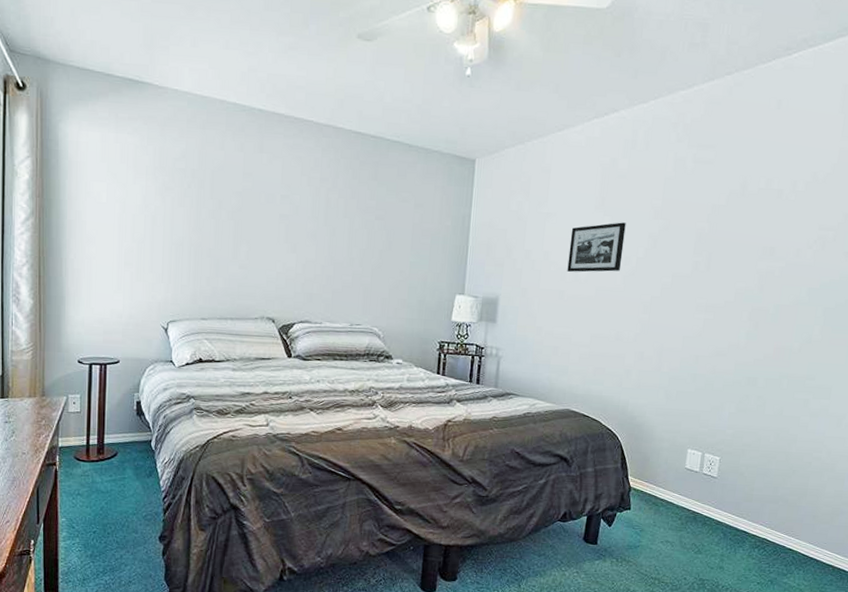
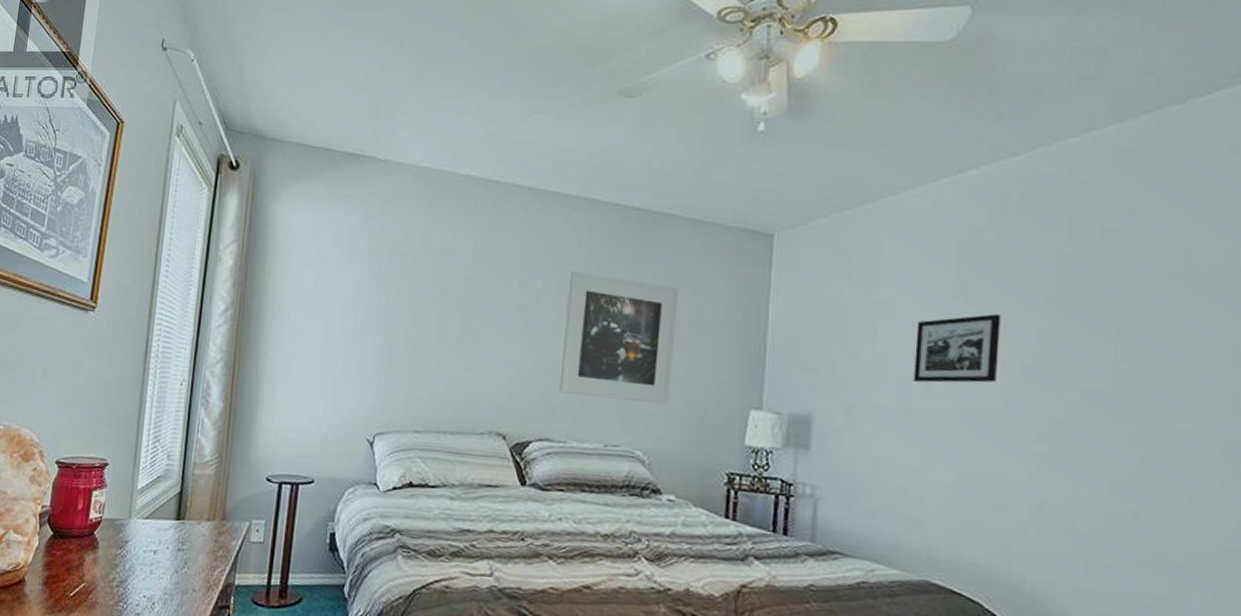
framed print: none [315,186,406,292] -> present [558,270,679,405]

